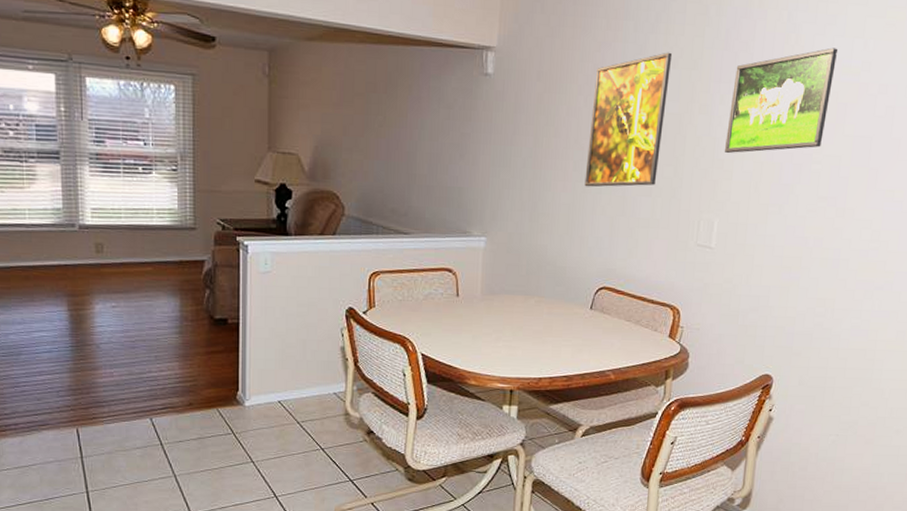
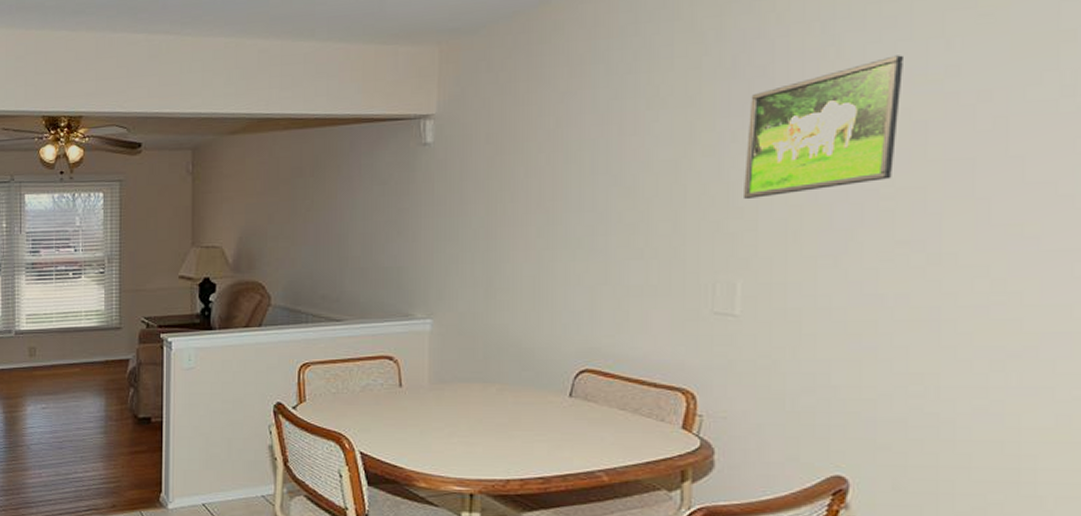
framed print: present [584,52,673,187] -> none [552,91,660,255]

